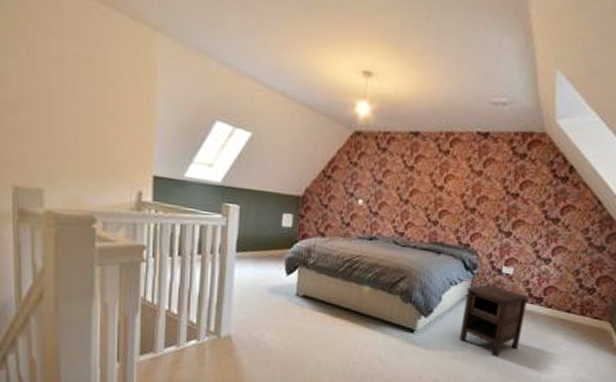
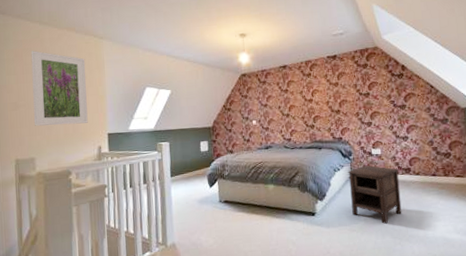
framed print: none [41,24,127,155] -> present [31,51,88,126]

